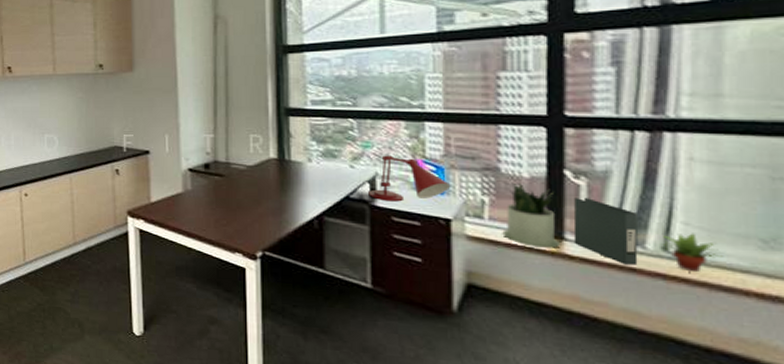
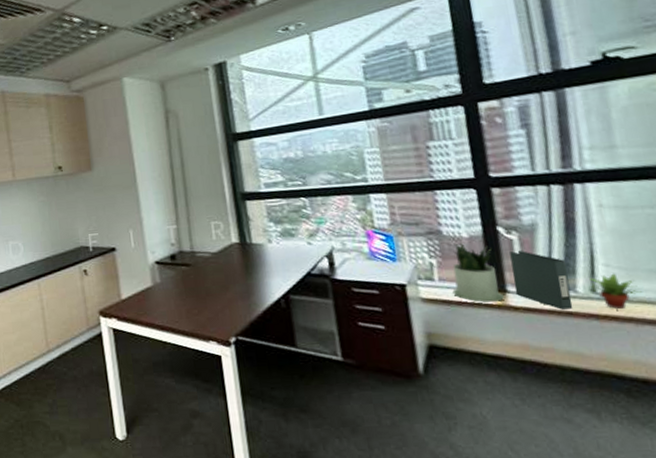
desk lamp: present [368,155,451,202] -> none [327,229,401,274]

